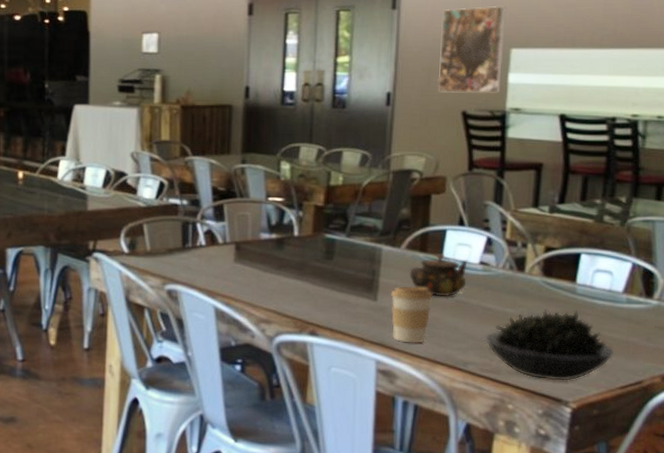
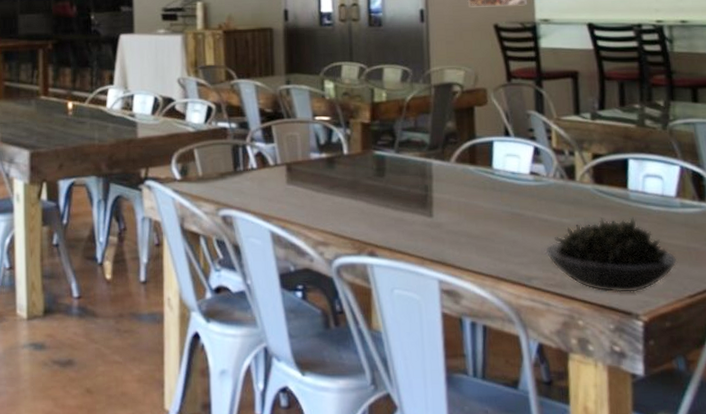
coffee cup: present [390,286,434,343] -> none [445,200,489,260]
teapot: present [409,254,468,297] -> none [462,166,520,210]

